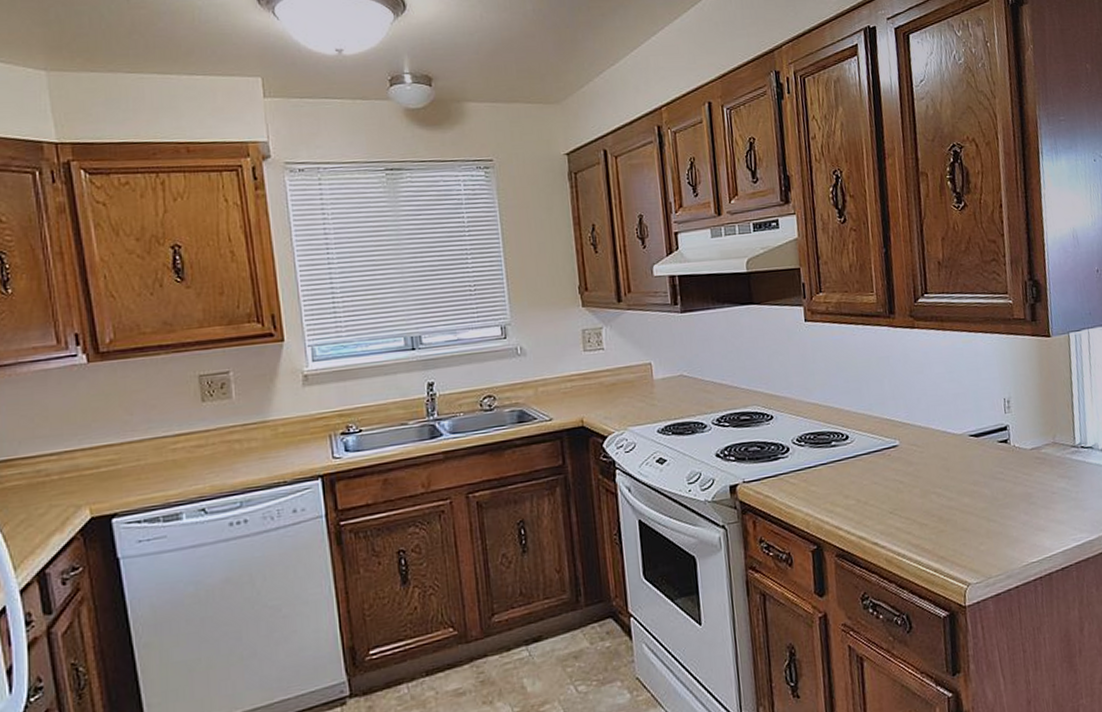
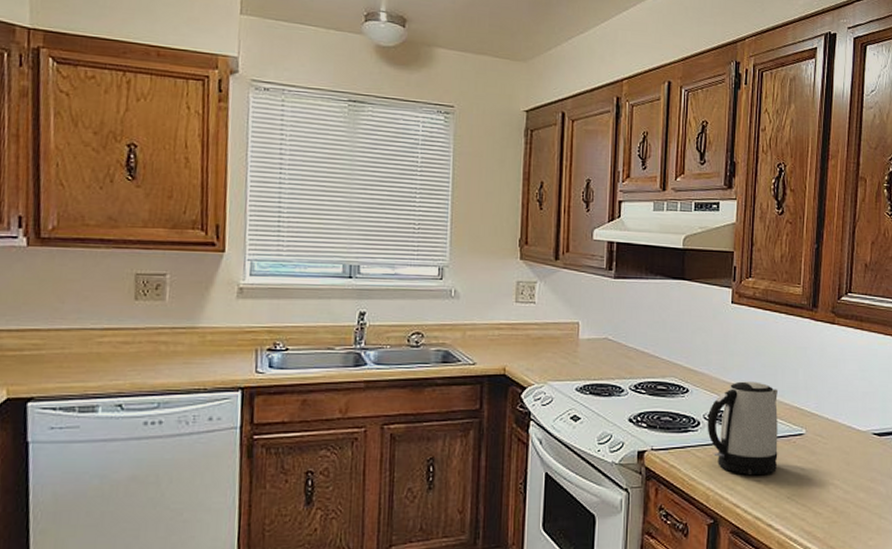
kettle: none [796,398,875,495] -> present [707,381,778,474]

